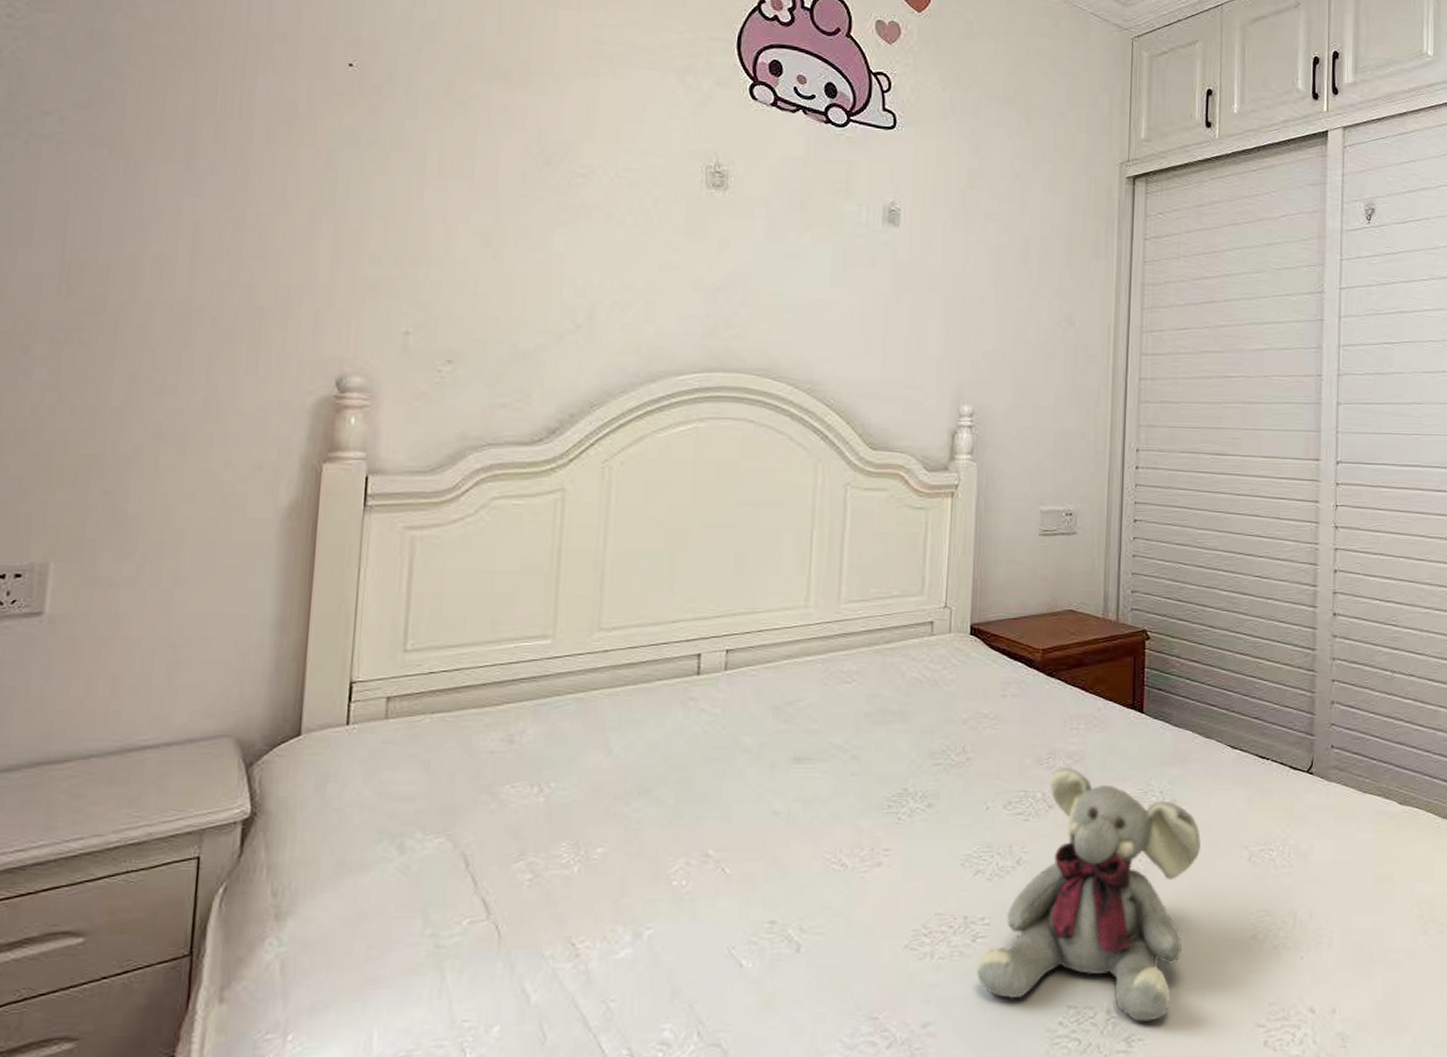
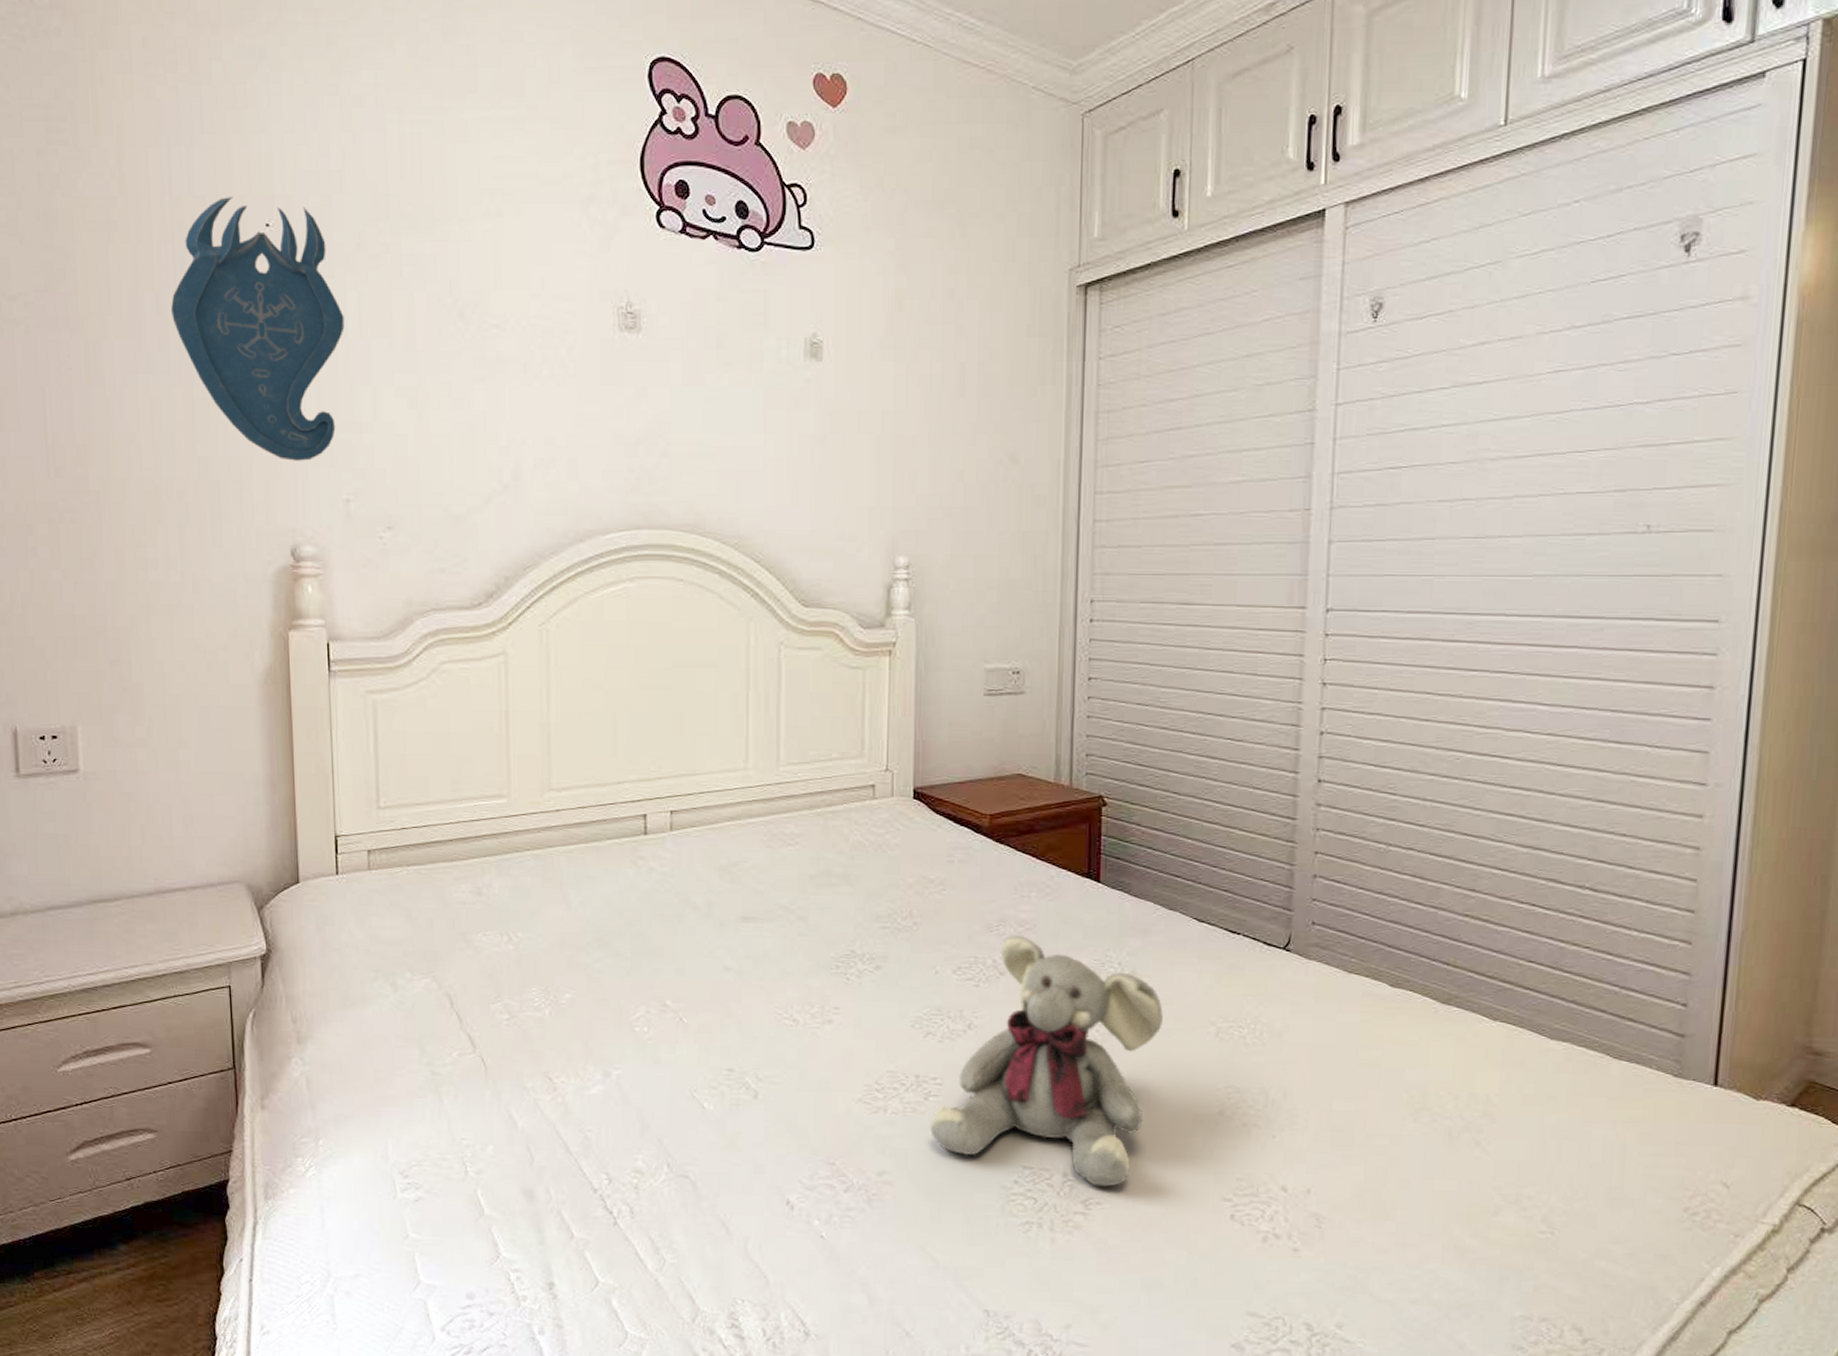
wall decoration: none [231,35,424,292] -> present [171,197,345,461]

